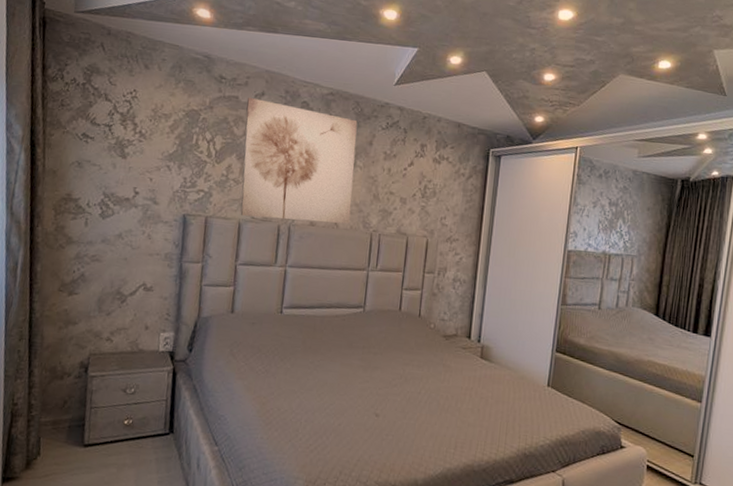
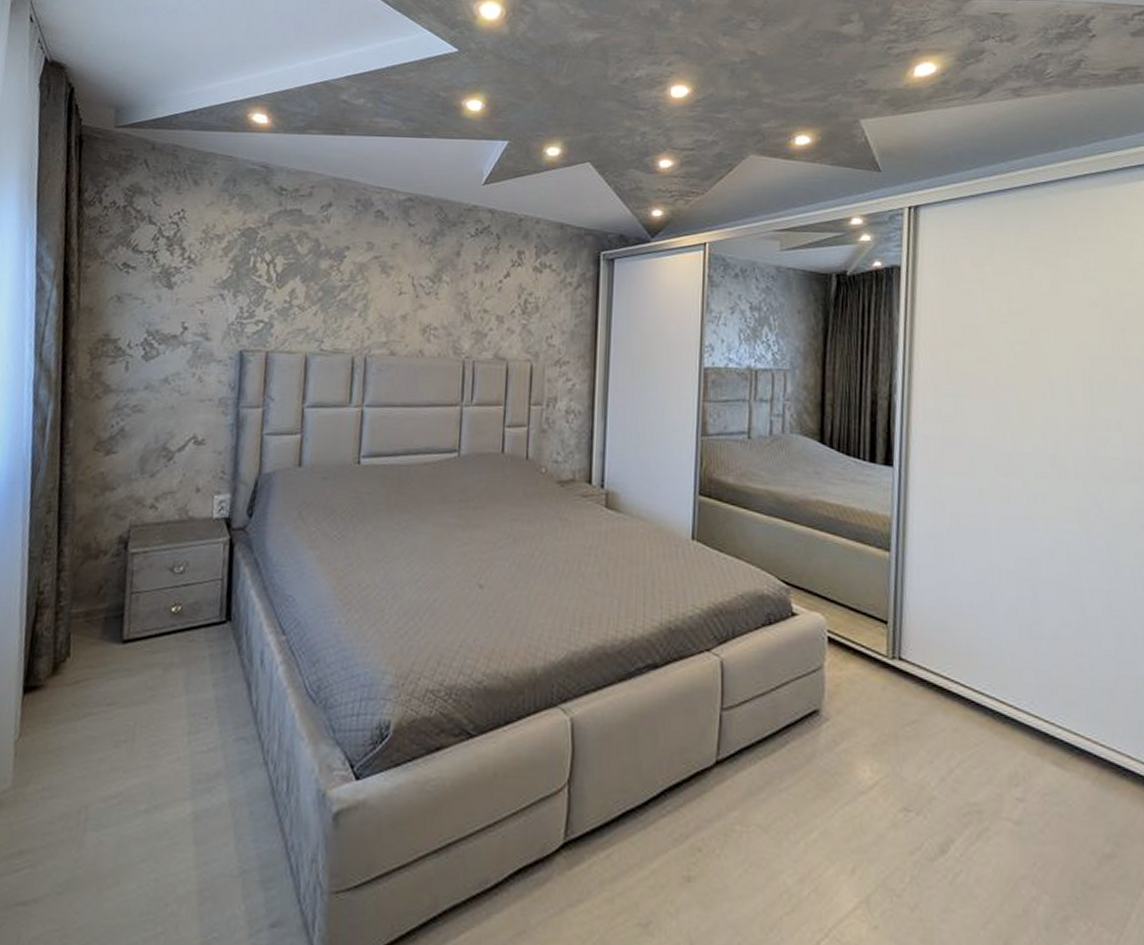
wall art: present [240,97,358,224] -> none [307,209,442,351]

